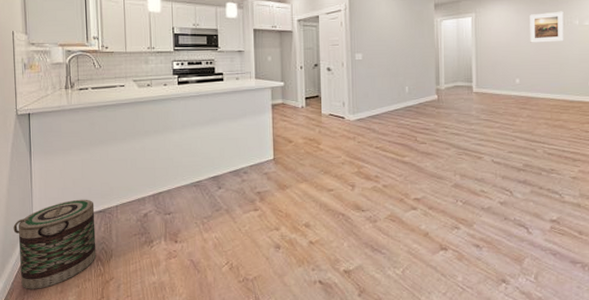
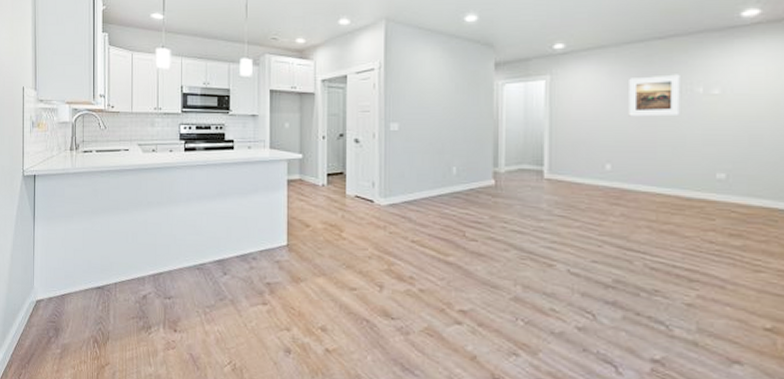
basket: present [13,199,96,289] -> none [15,272,93,365]

